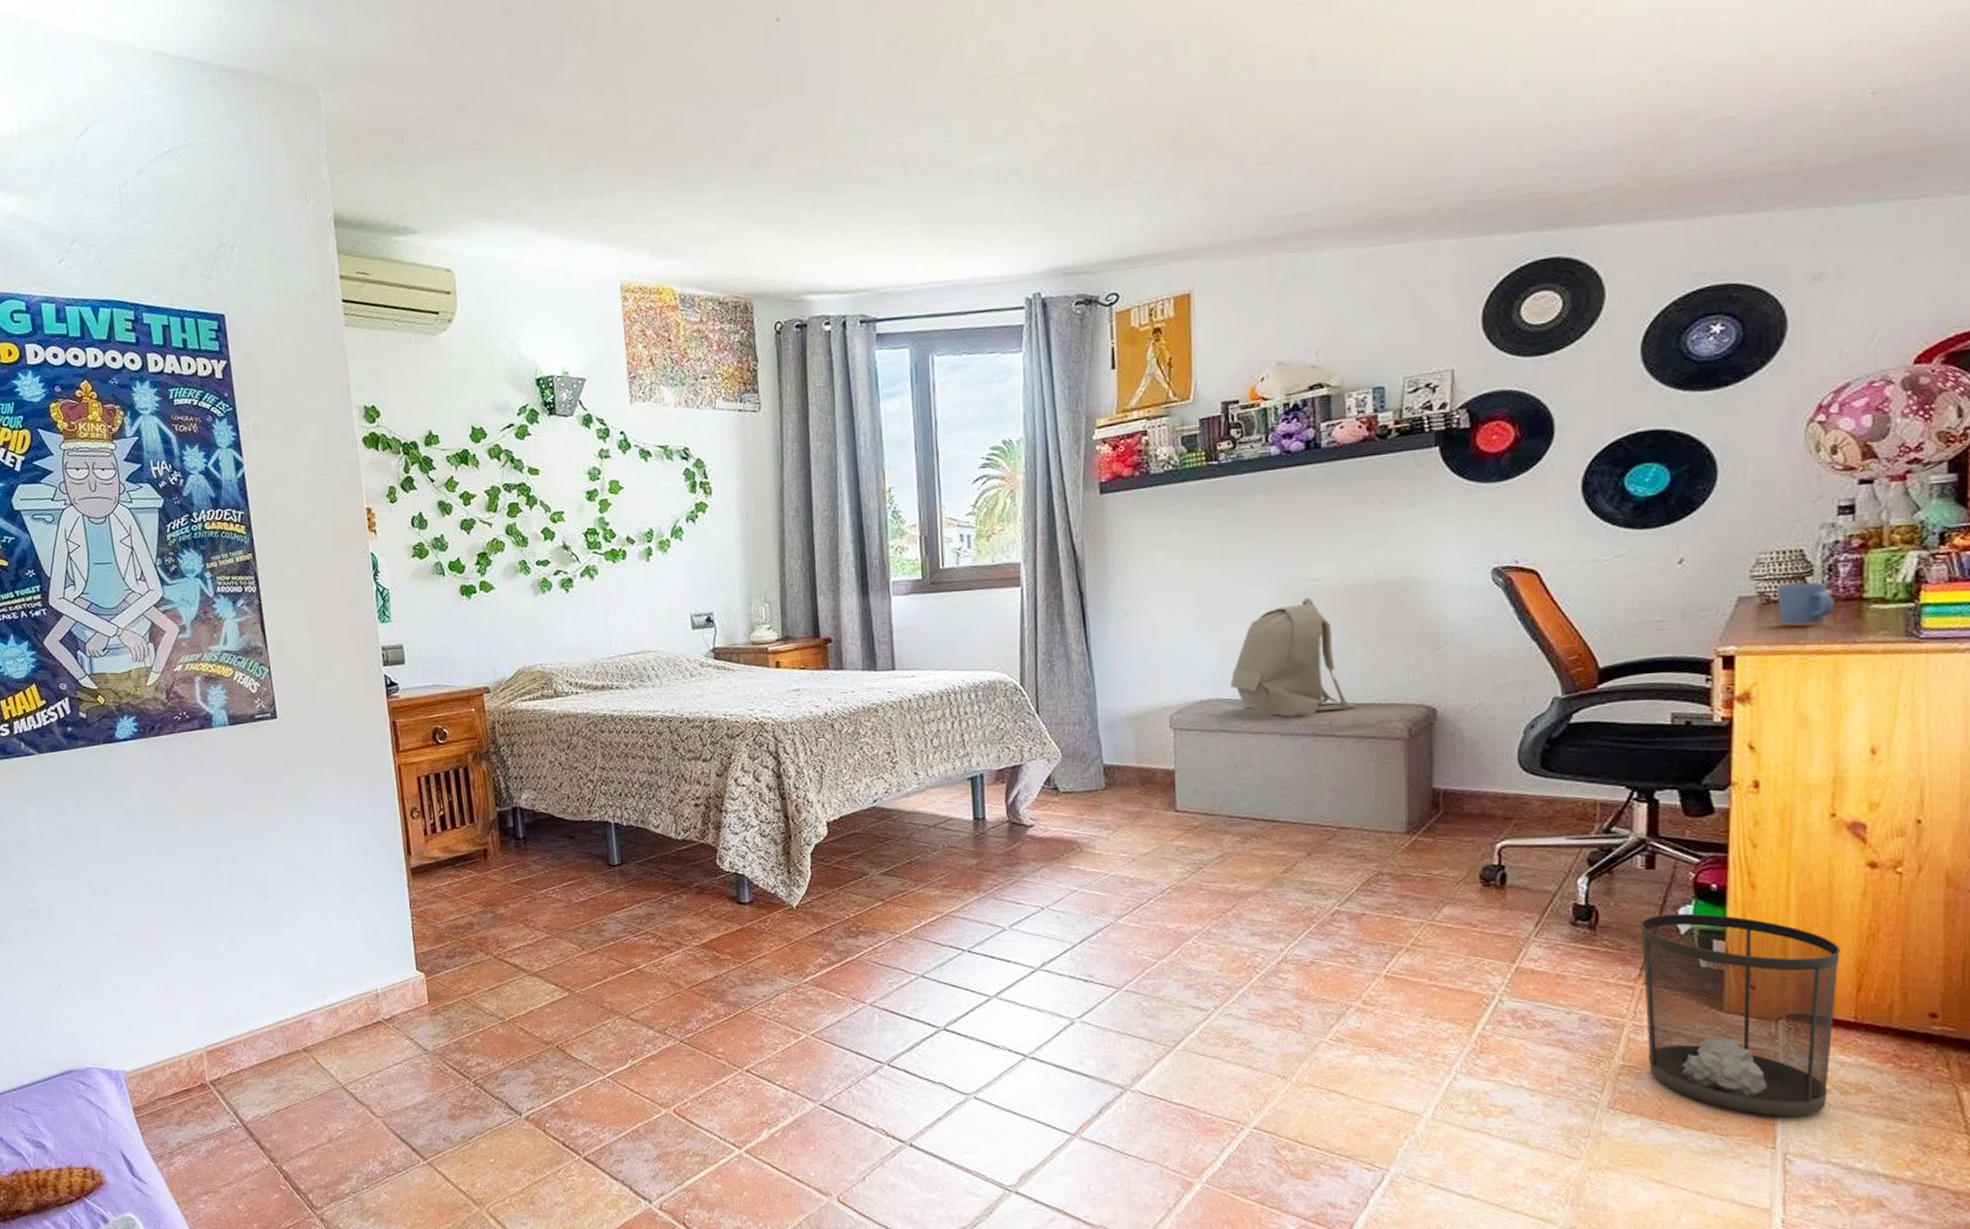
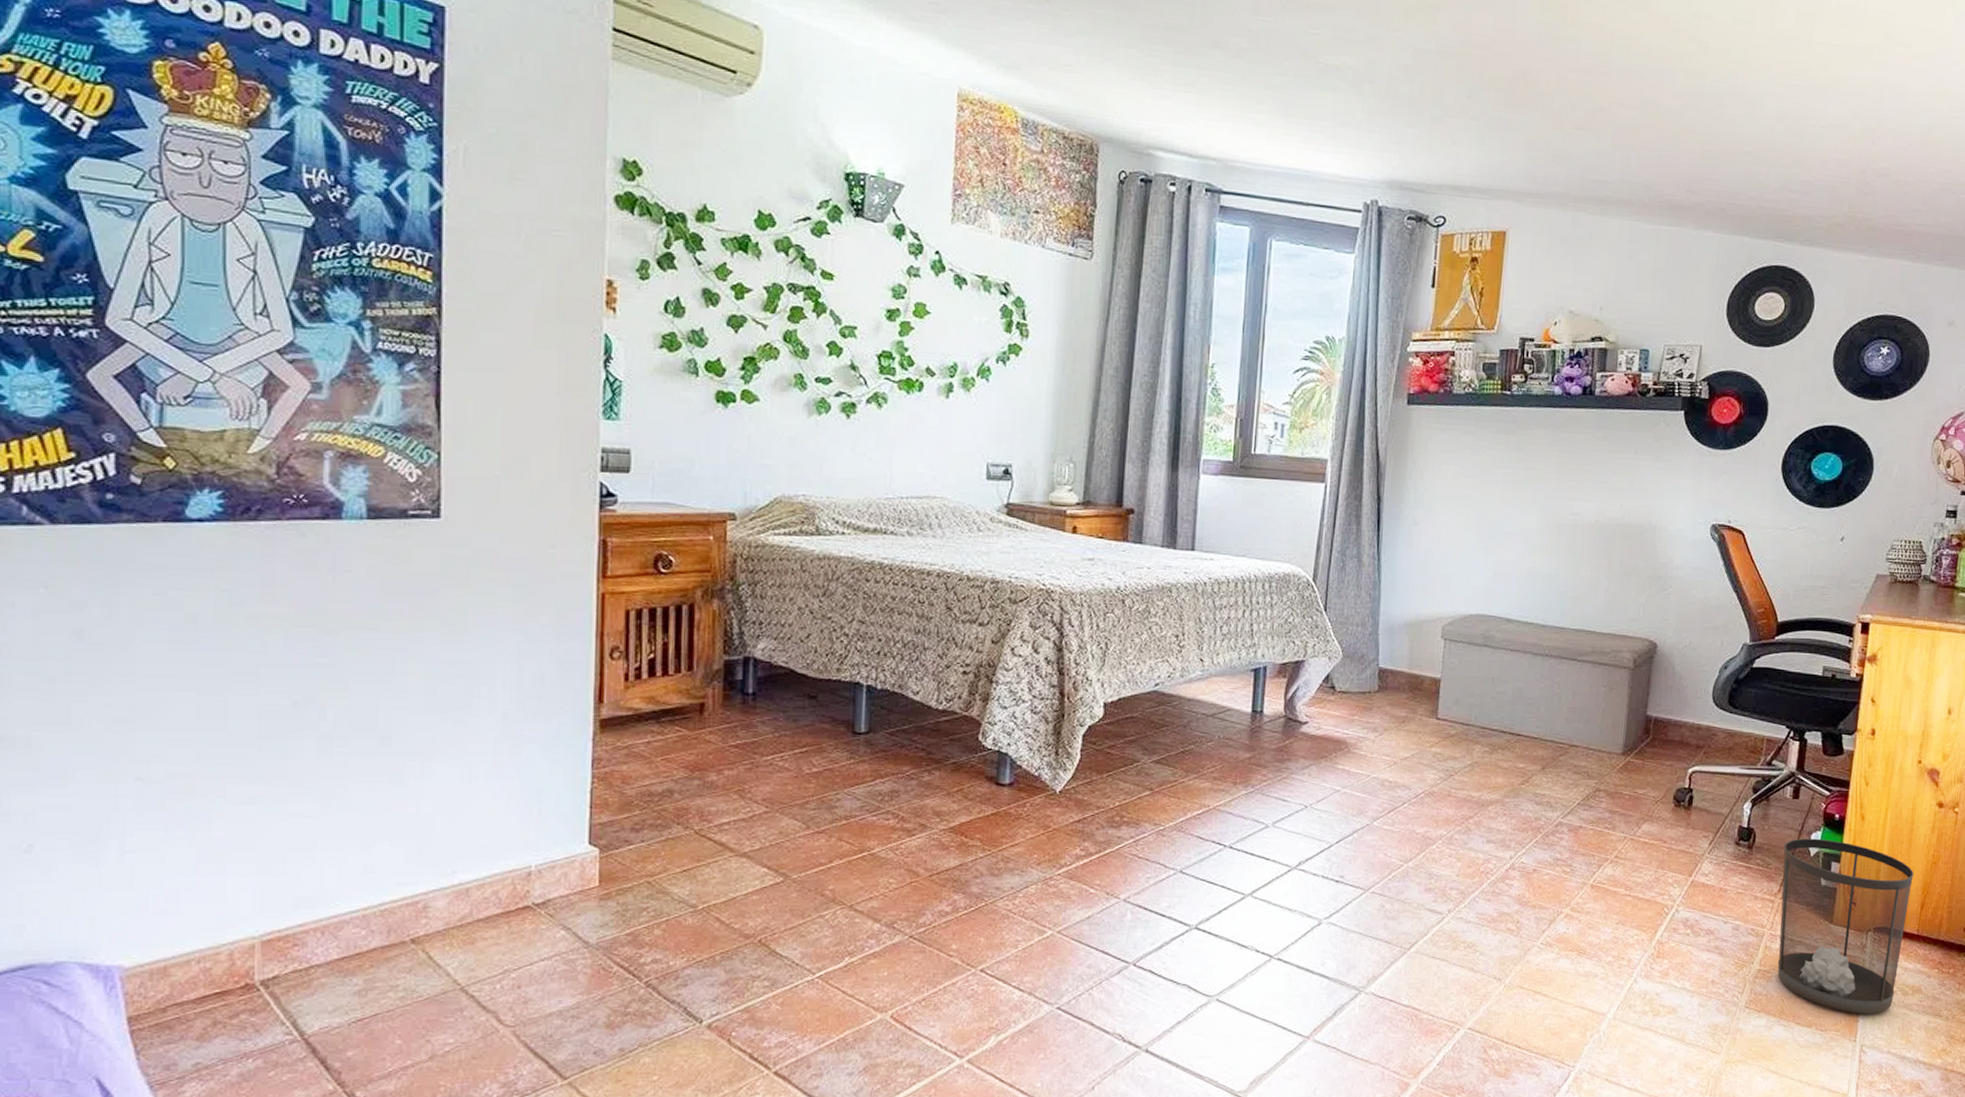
backpack: present [1230,597,1356,717] -> none [1496,529,1596,639]
mug: present [1776,582,1835,627] -> none [1901,569,1937,605]

